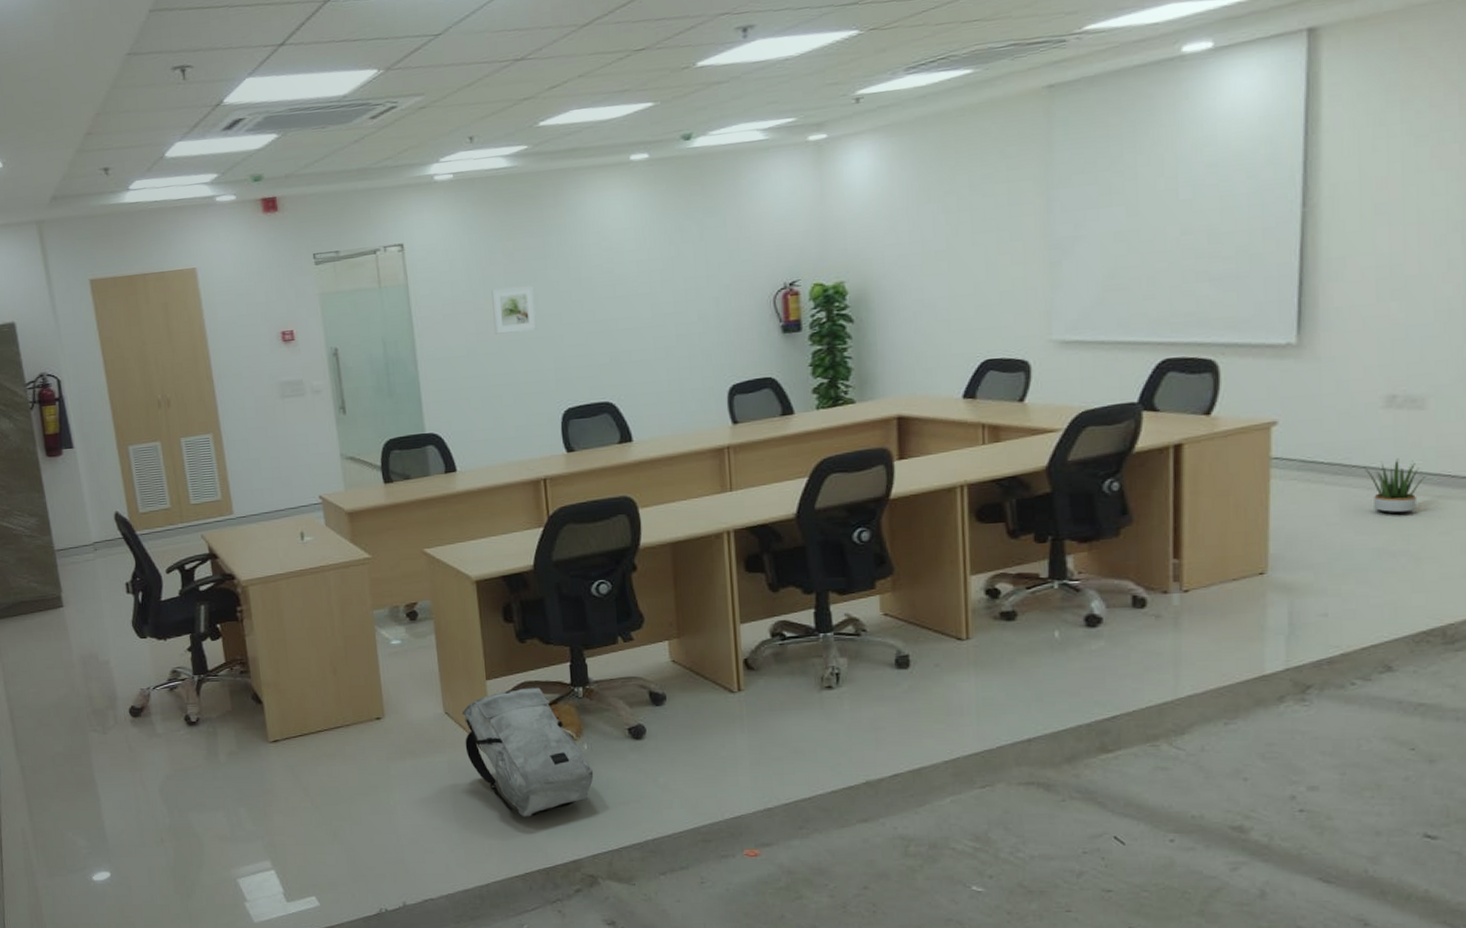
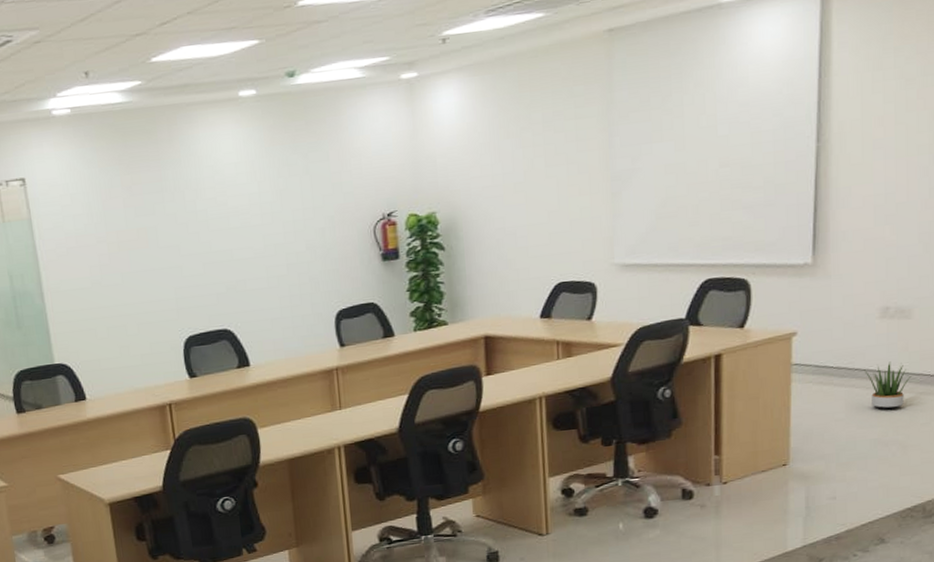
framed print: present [491,285,537,334] -> none [112,218,157,266]

